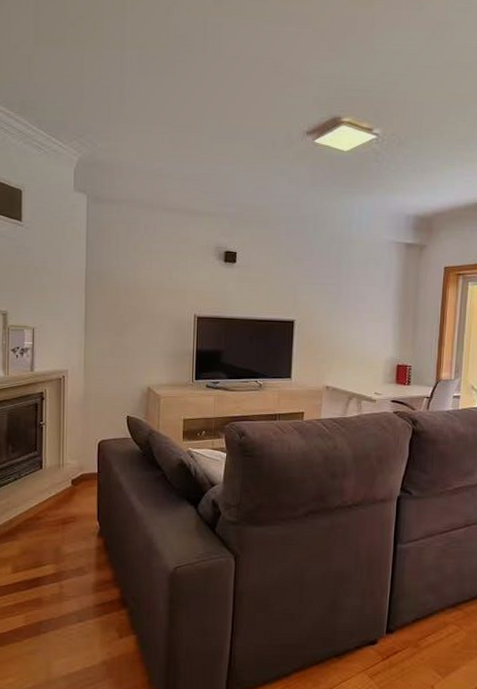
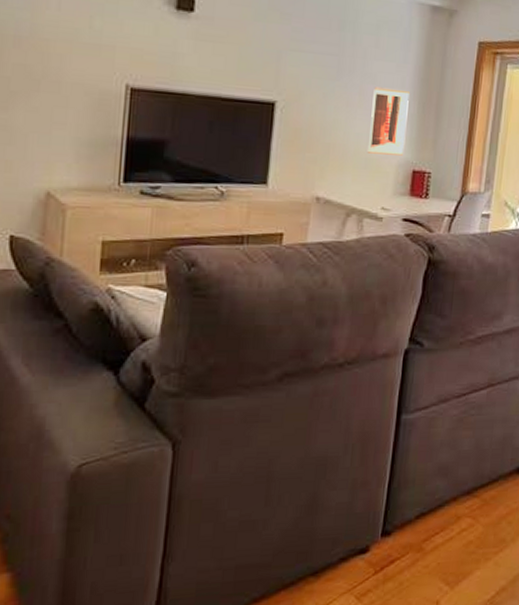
wall art: none [362,305,392,354] -> present [367,87,410,156]

